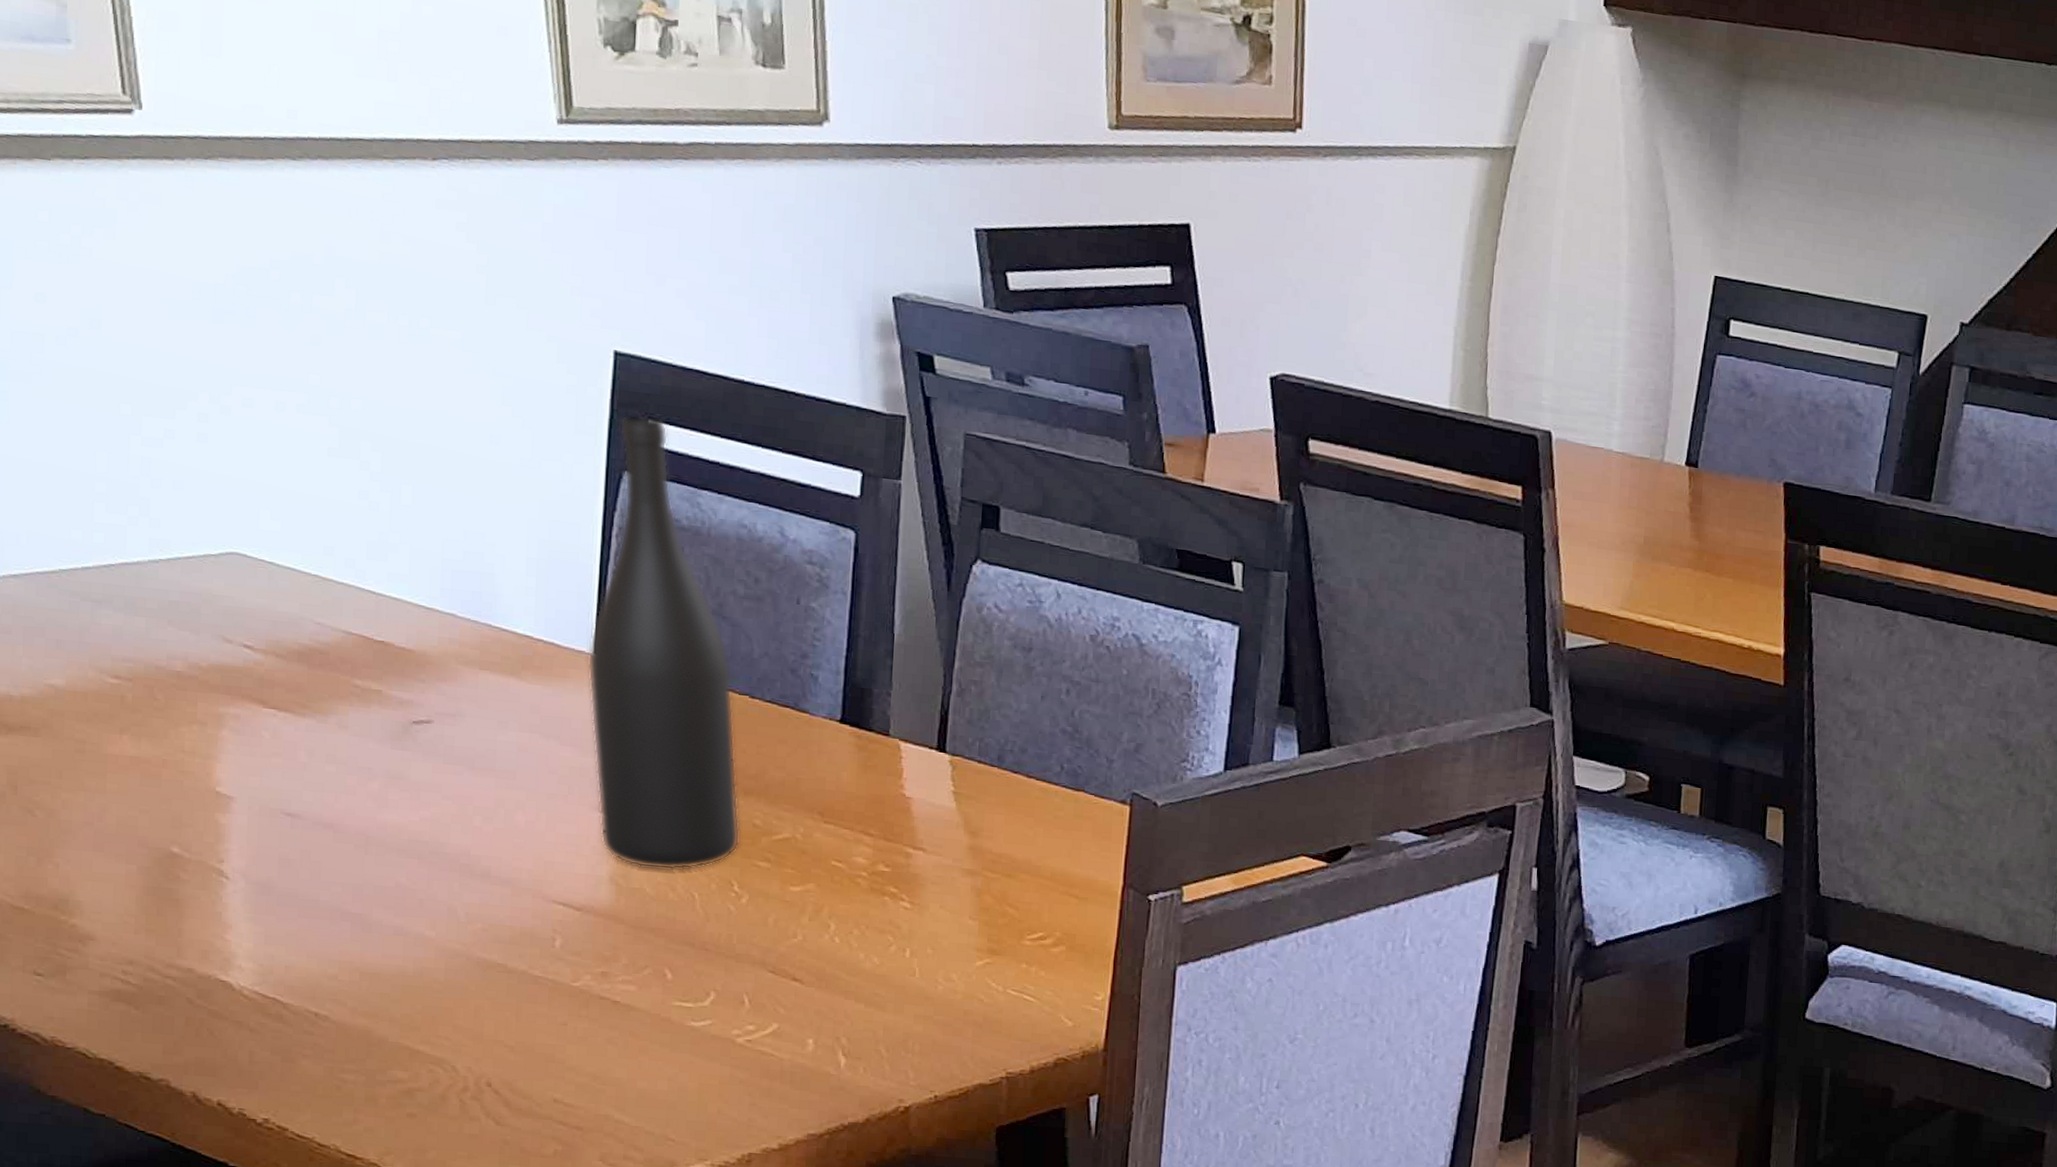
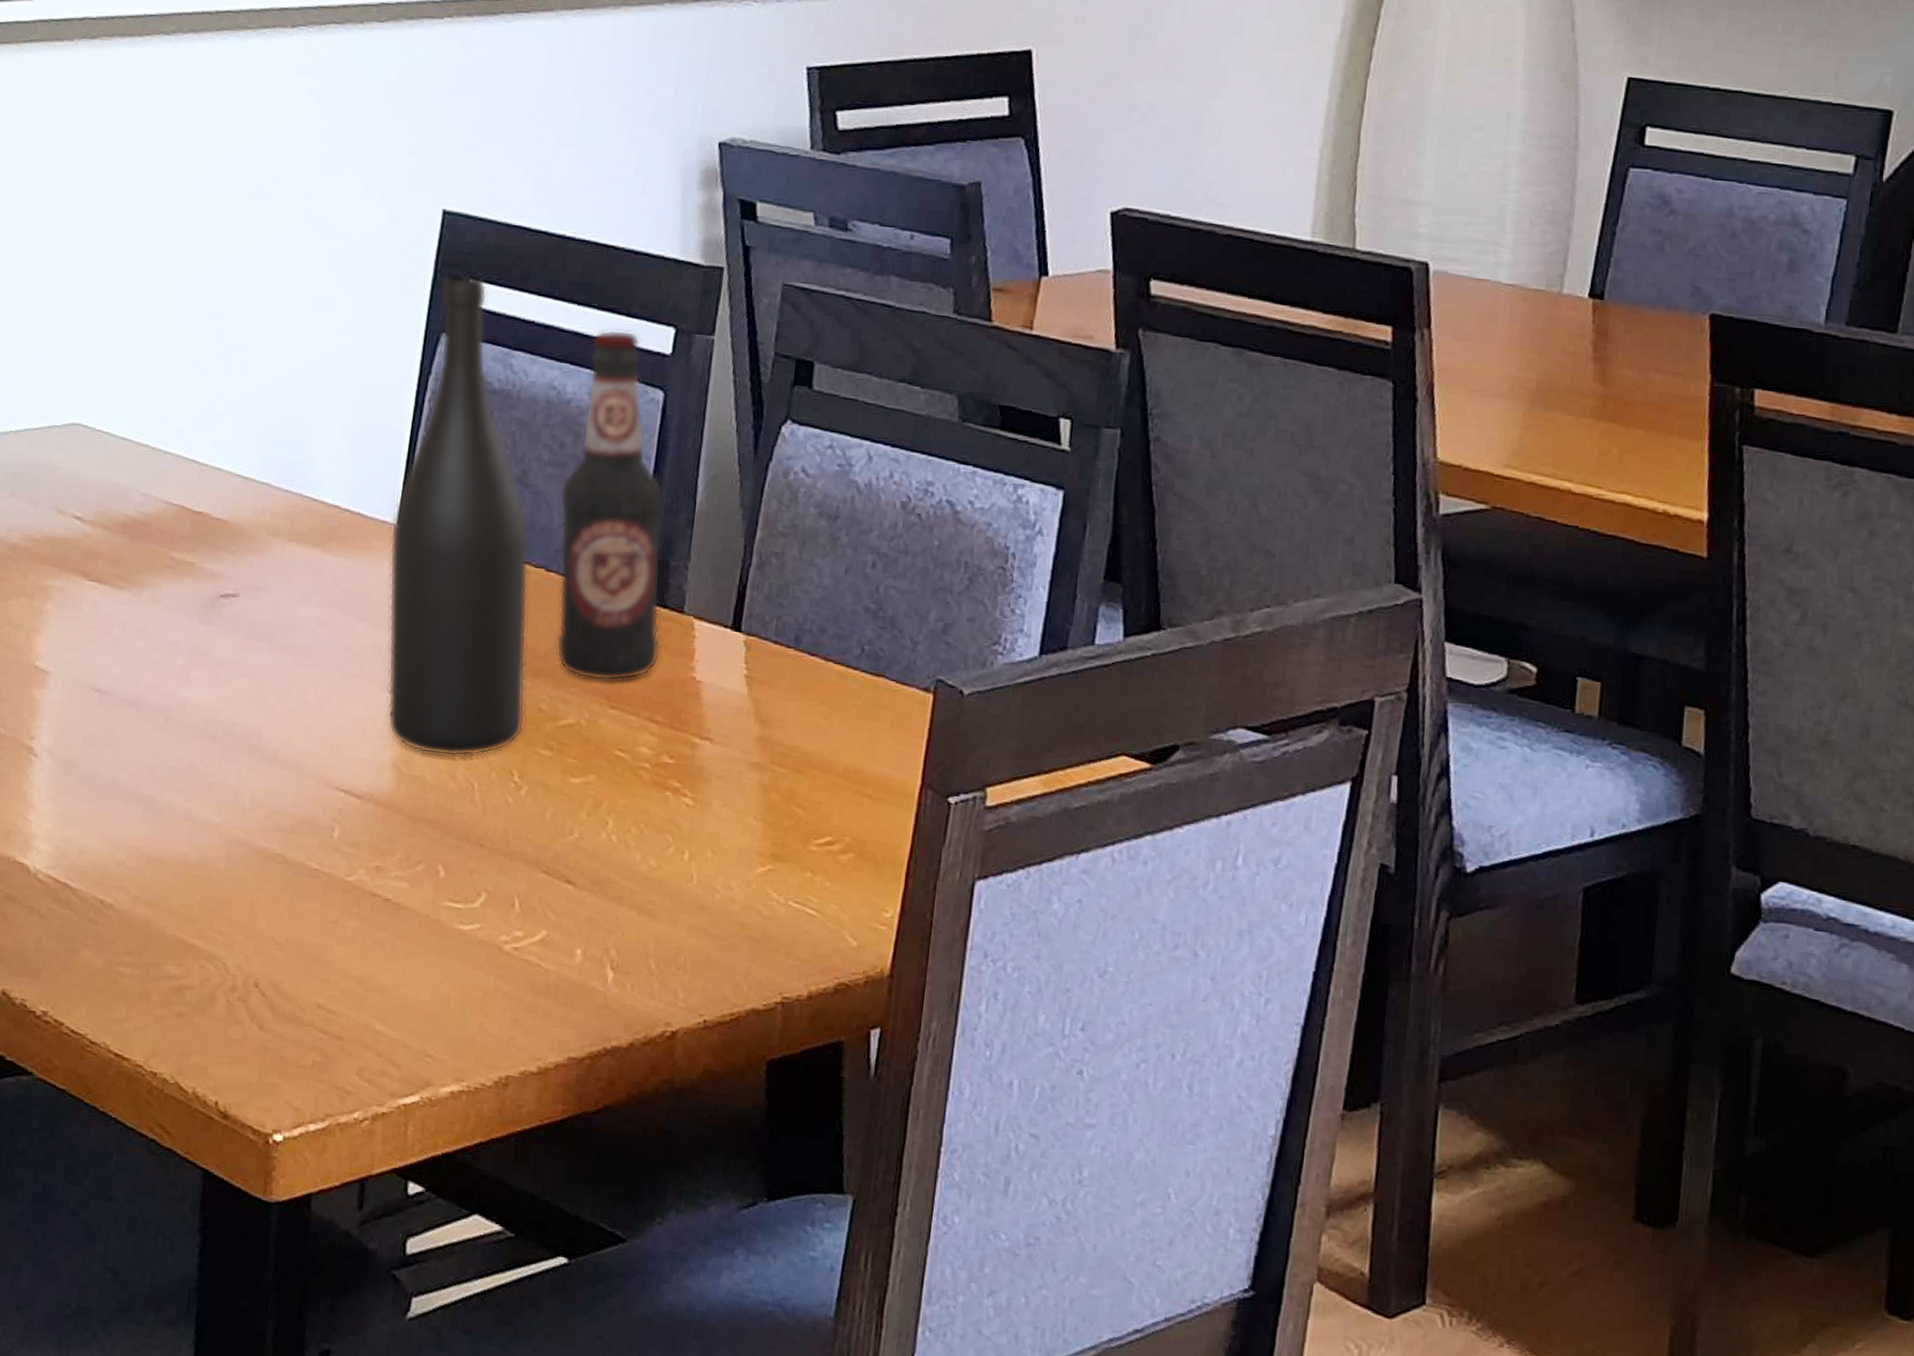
bottle: none [758,471,869,799] -> present [556,329,665,682]

